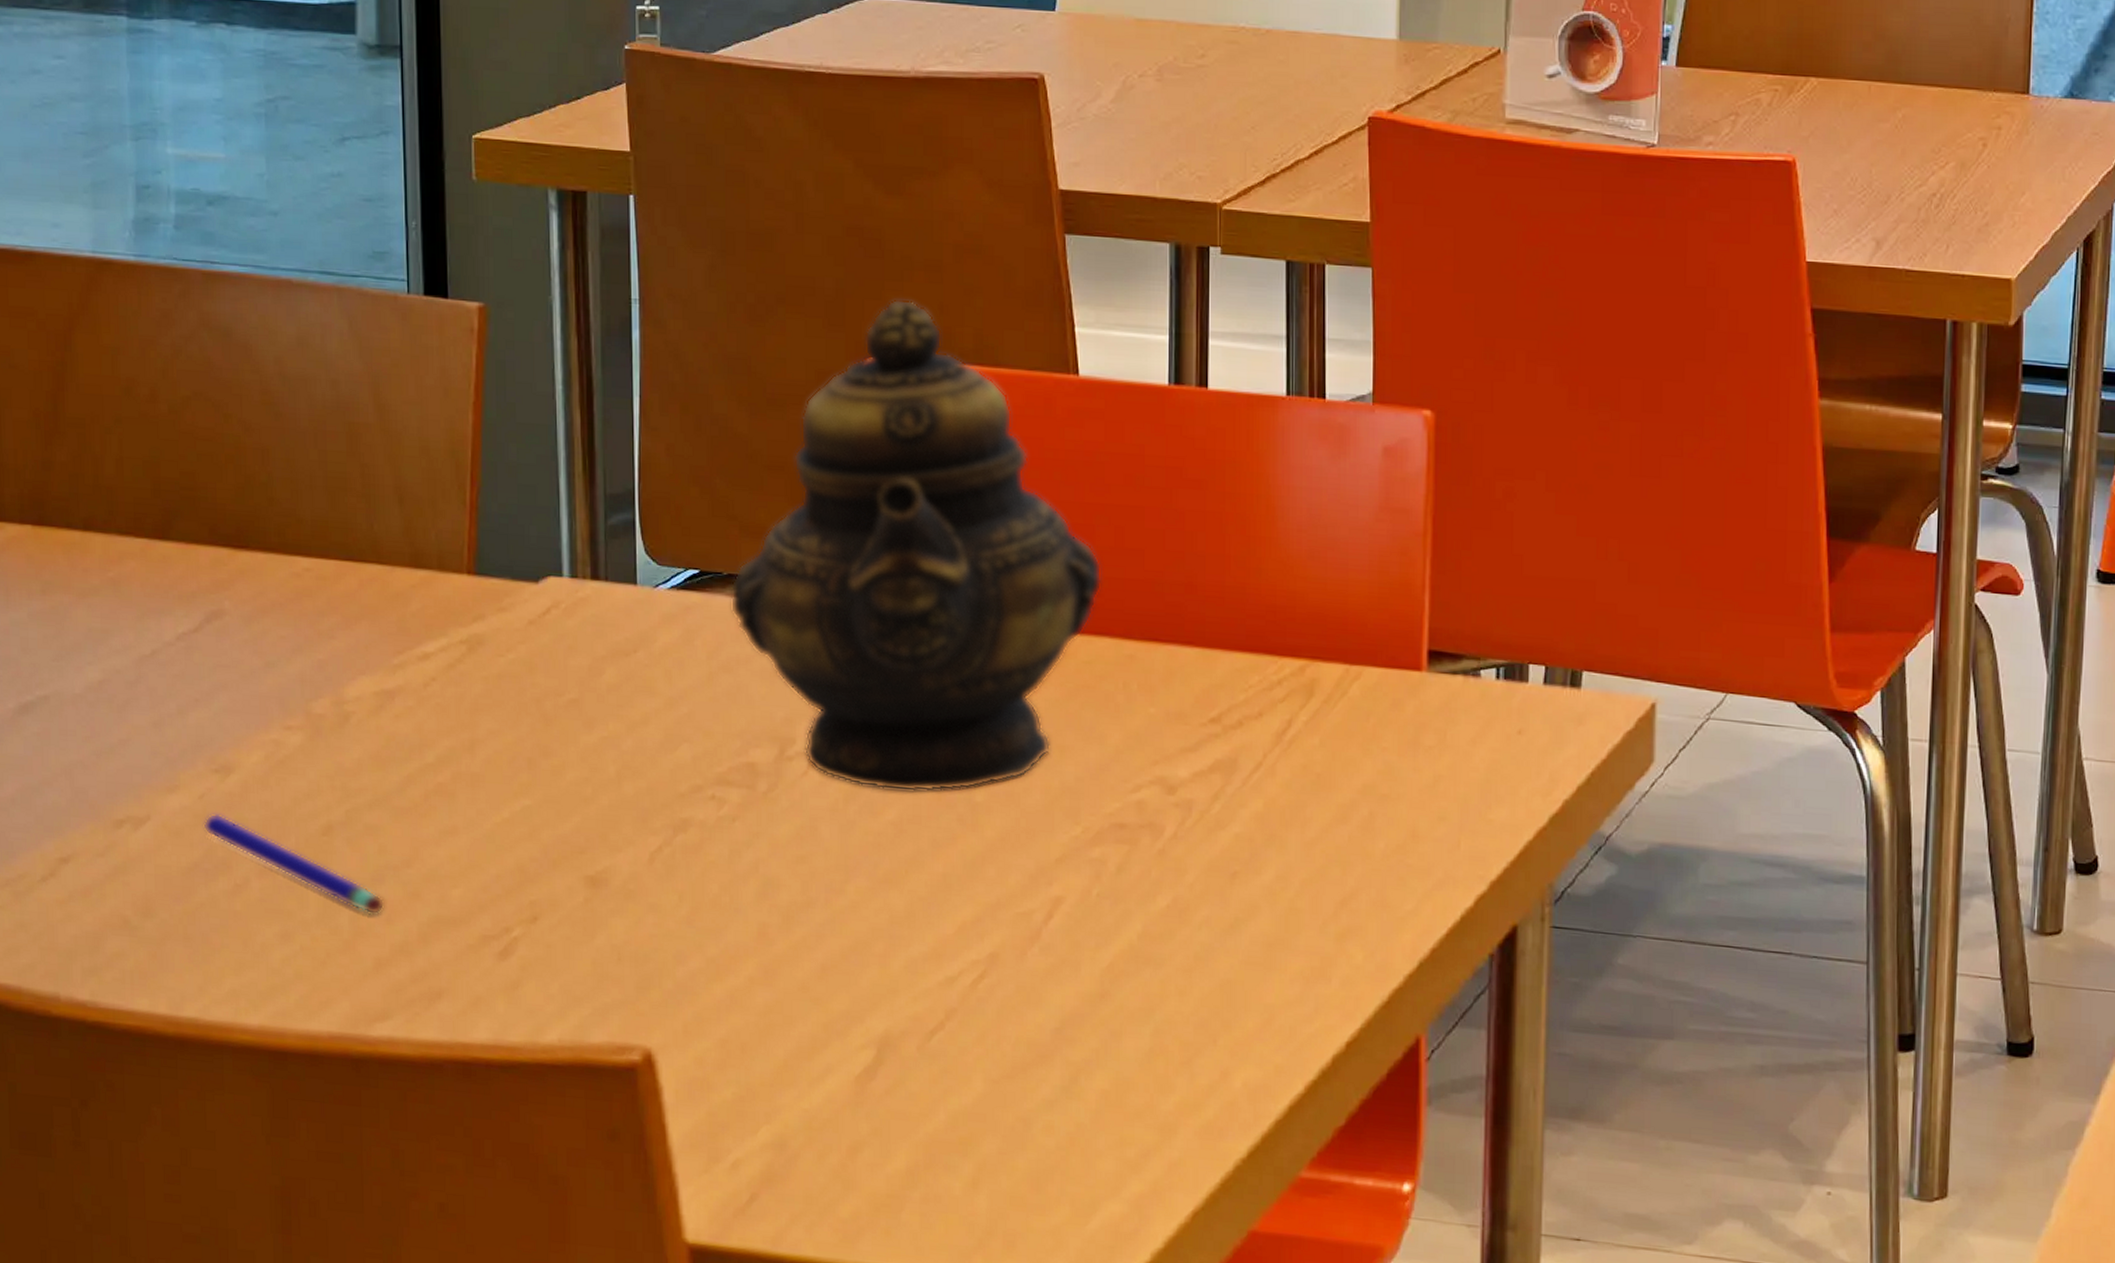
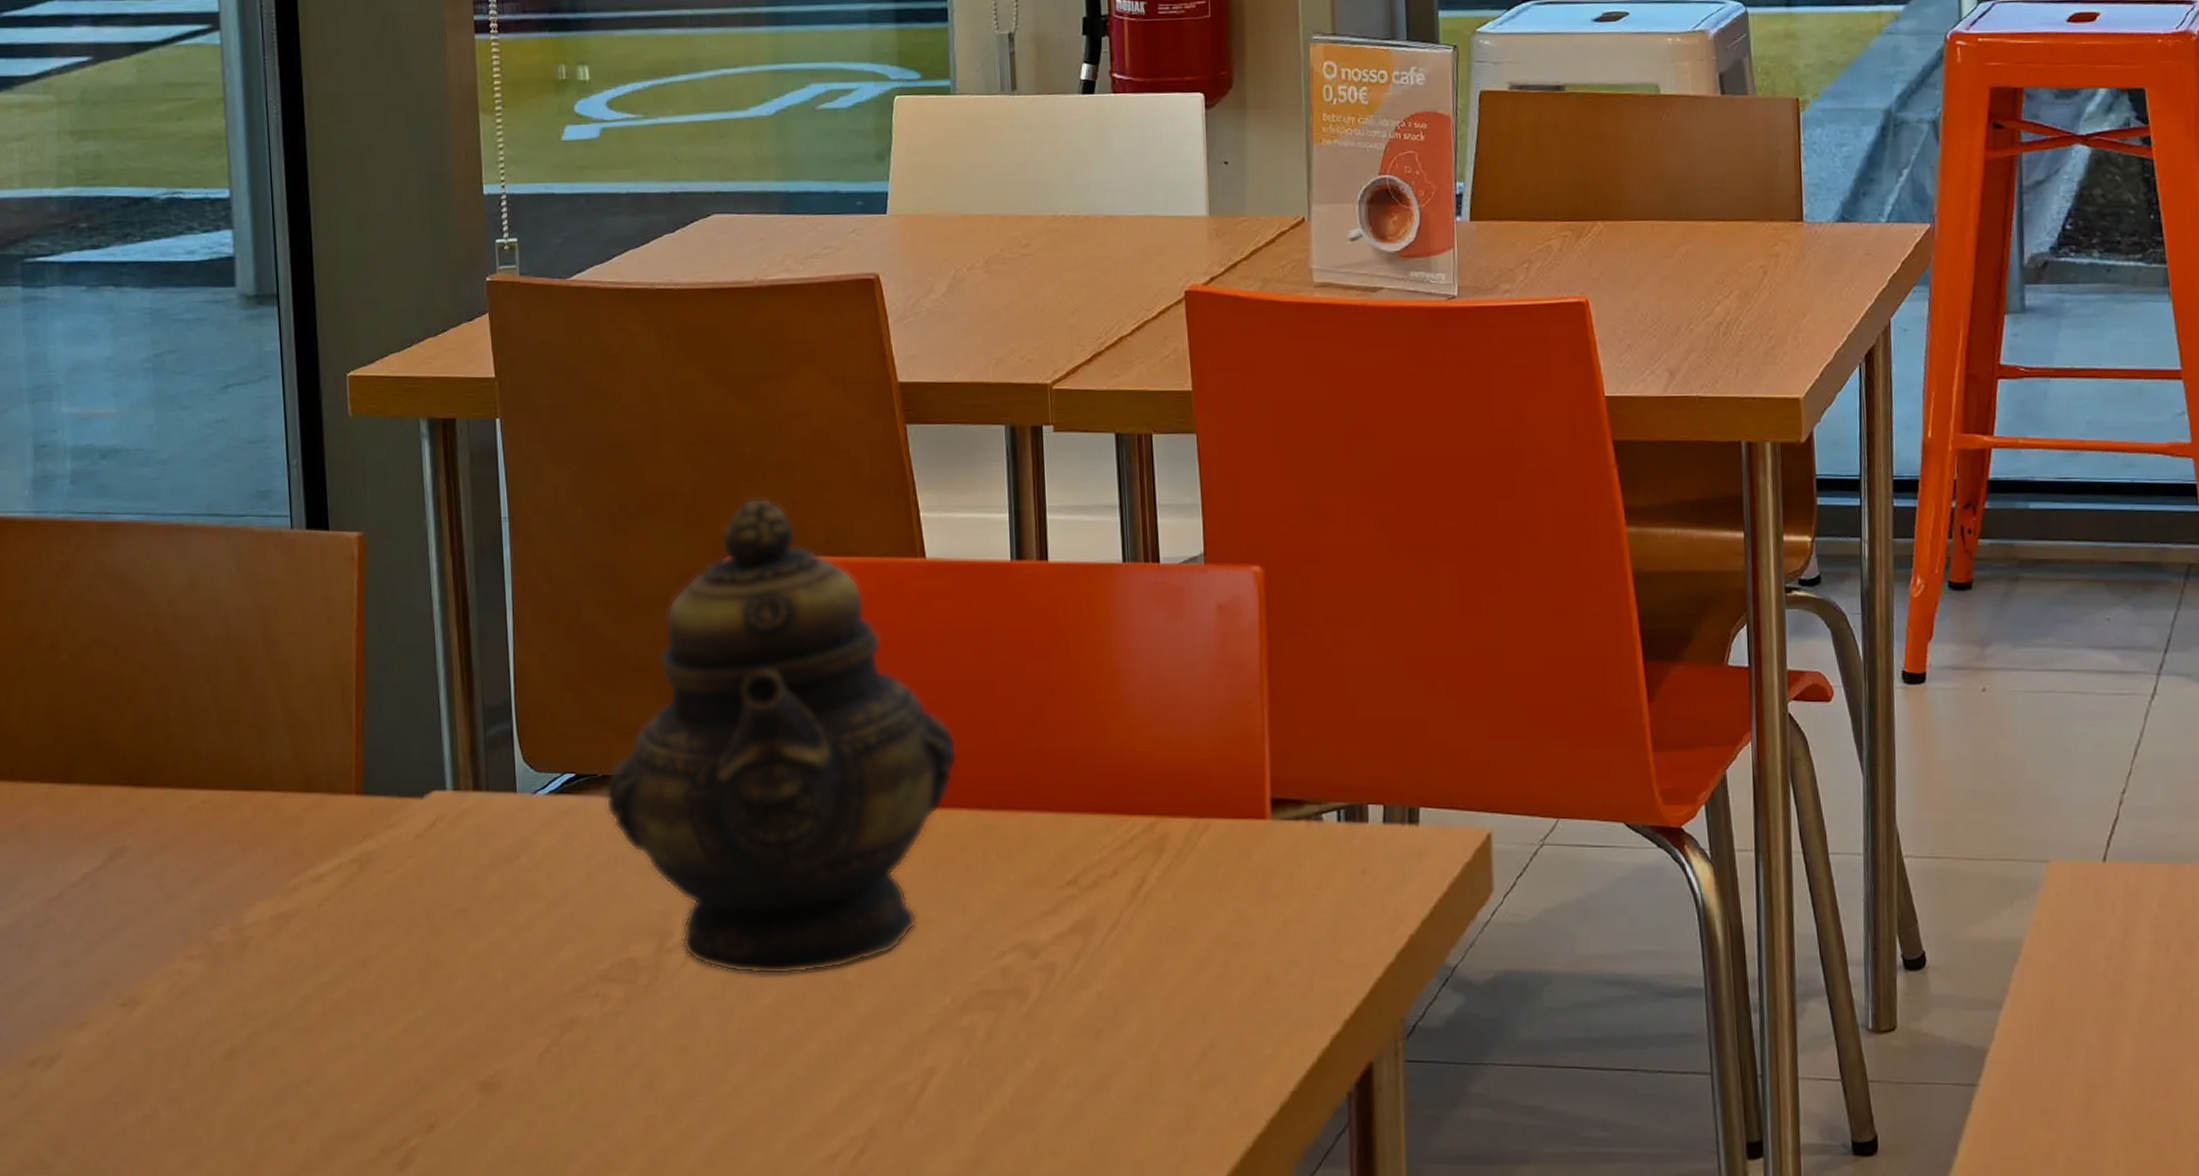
pen: present [203,813,385,915] -> none [112,1047,288,1135]

